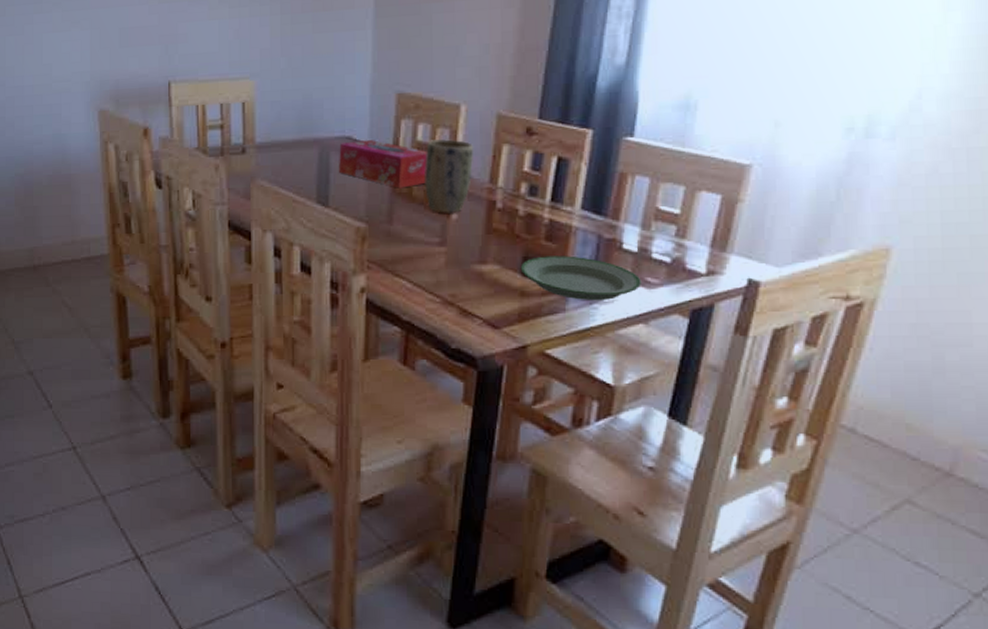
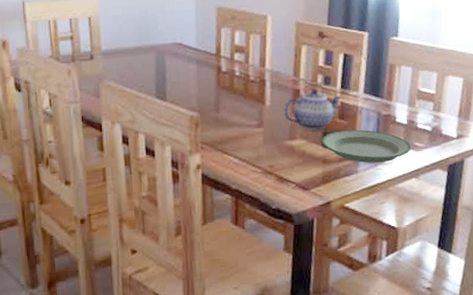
tissue box: present [339,140,427,188] -> none [172,45,244,83]
plant pot: present [425,139,474,215] -> none [242,43,281,102]
teapot: none [473,200,552,254] -> present [283,88,342,131]

